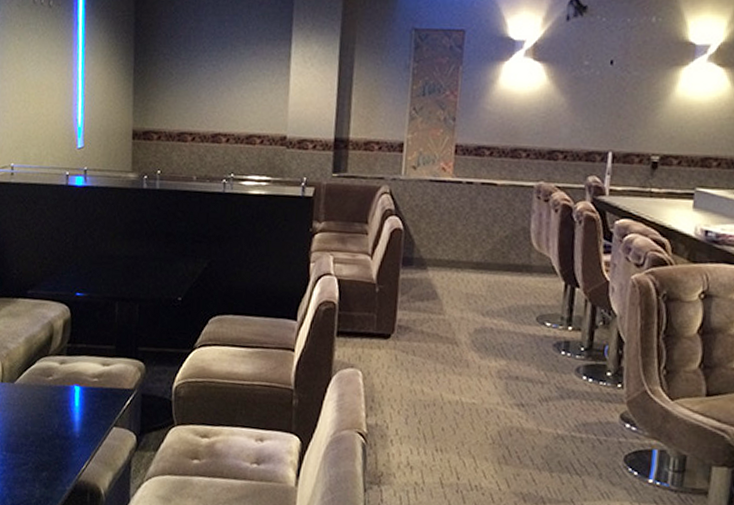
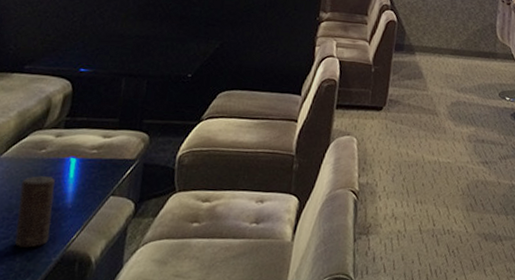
candle: none [33,403,63,475] -> present [14,176,55,248]

